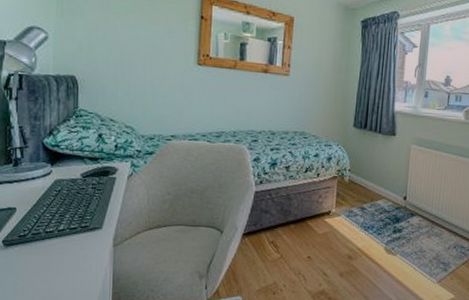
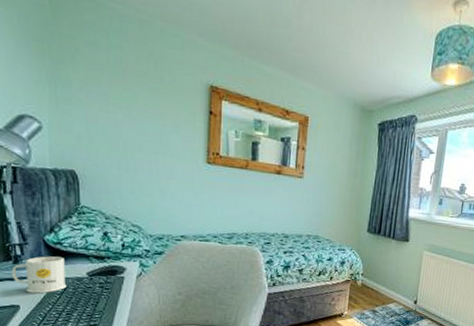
mug: none [12,158,61,196] -> present [12,256,67,294]

